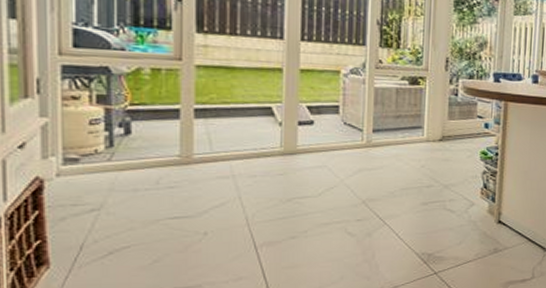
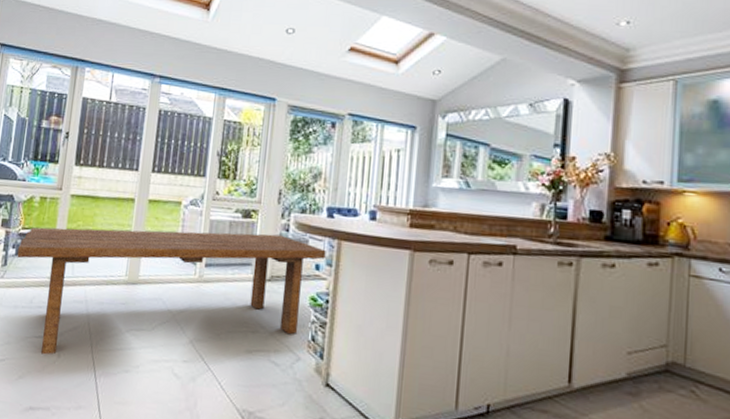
dining table: none [127,98,494,235] -> present [17,227,326,355]

